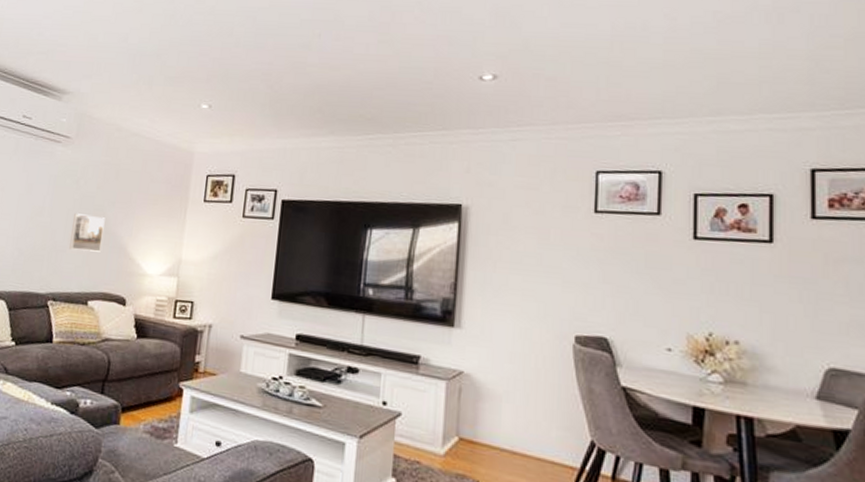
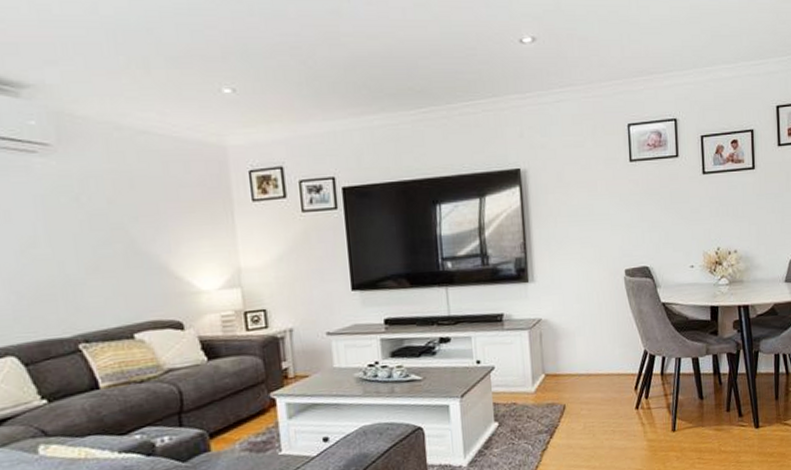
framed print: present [69,213,105,252] -> none [83,236,134,280]

